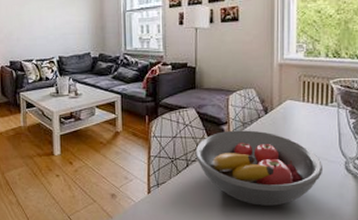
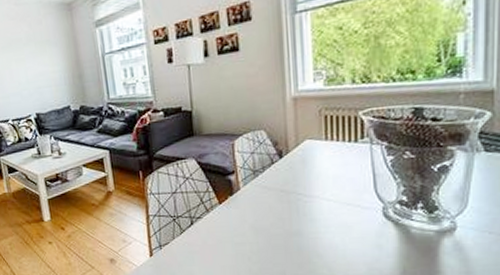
fruit bowl: present [195,130,324,206] -> none [199,178,356,263]

